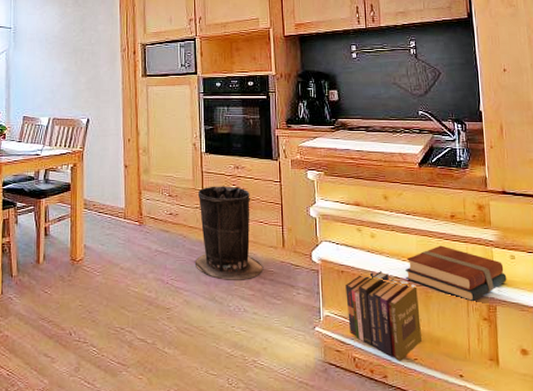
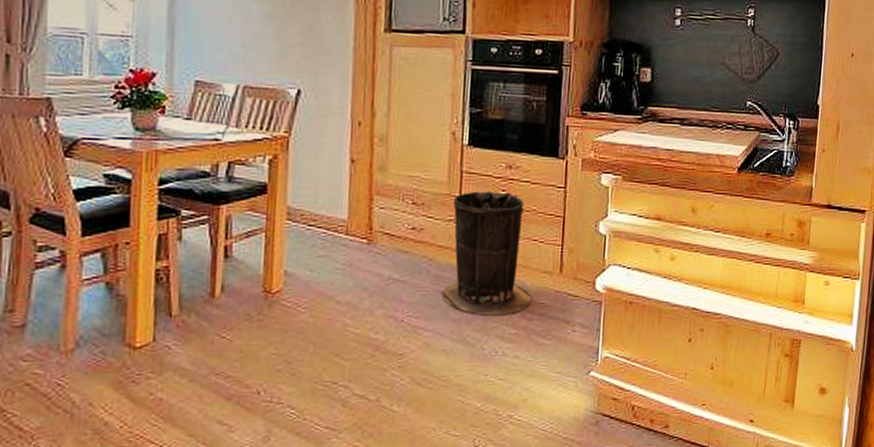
books: present [345,271,421,362] -> none [631,301,717,409]
books: present [404,245,507,302] -> none [704,269,817,336]

